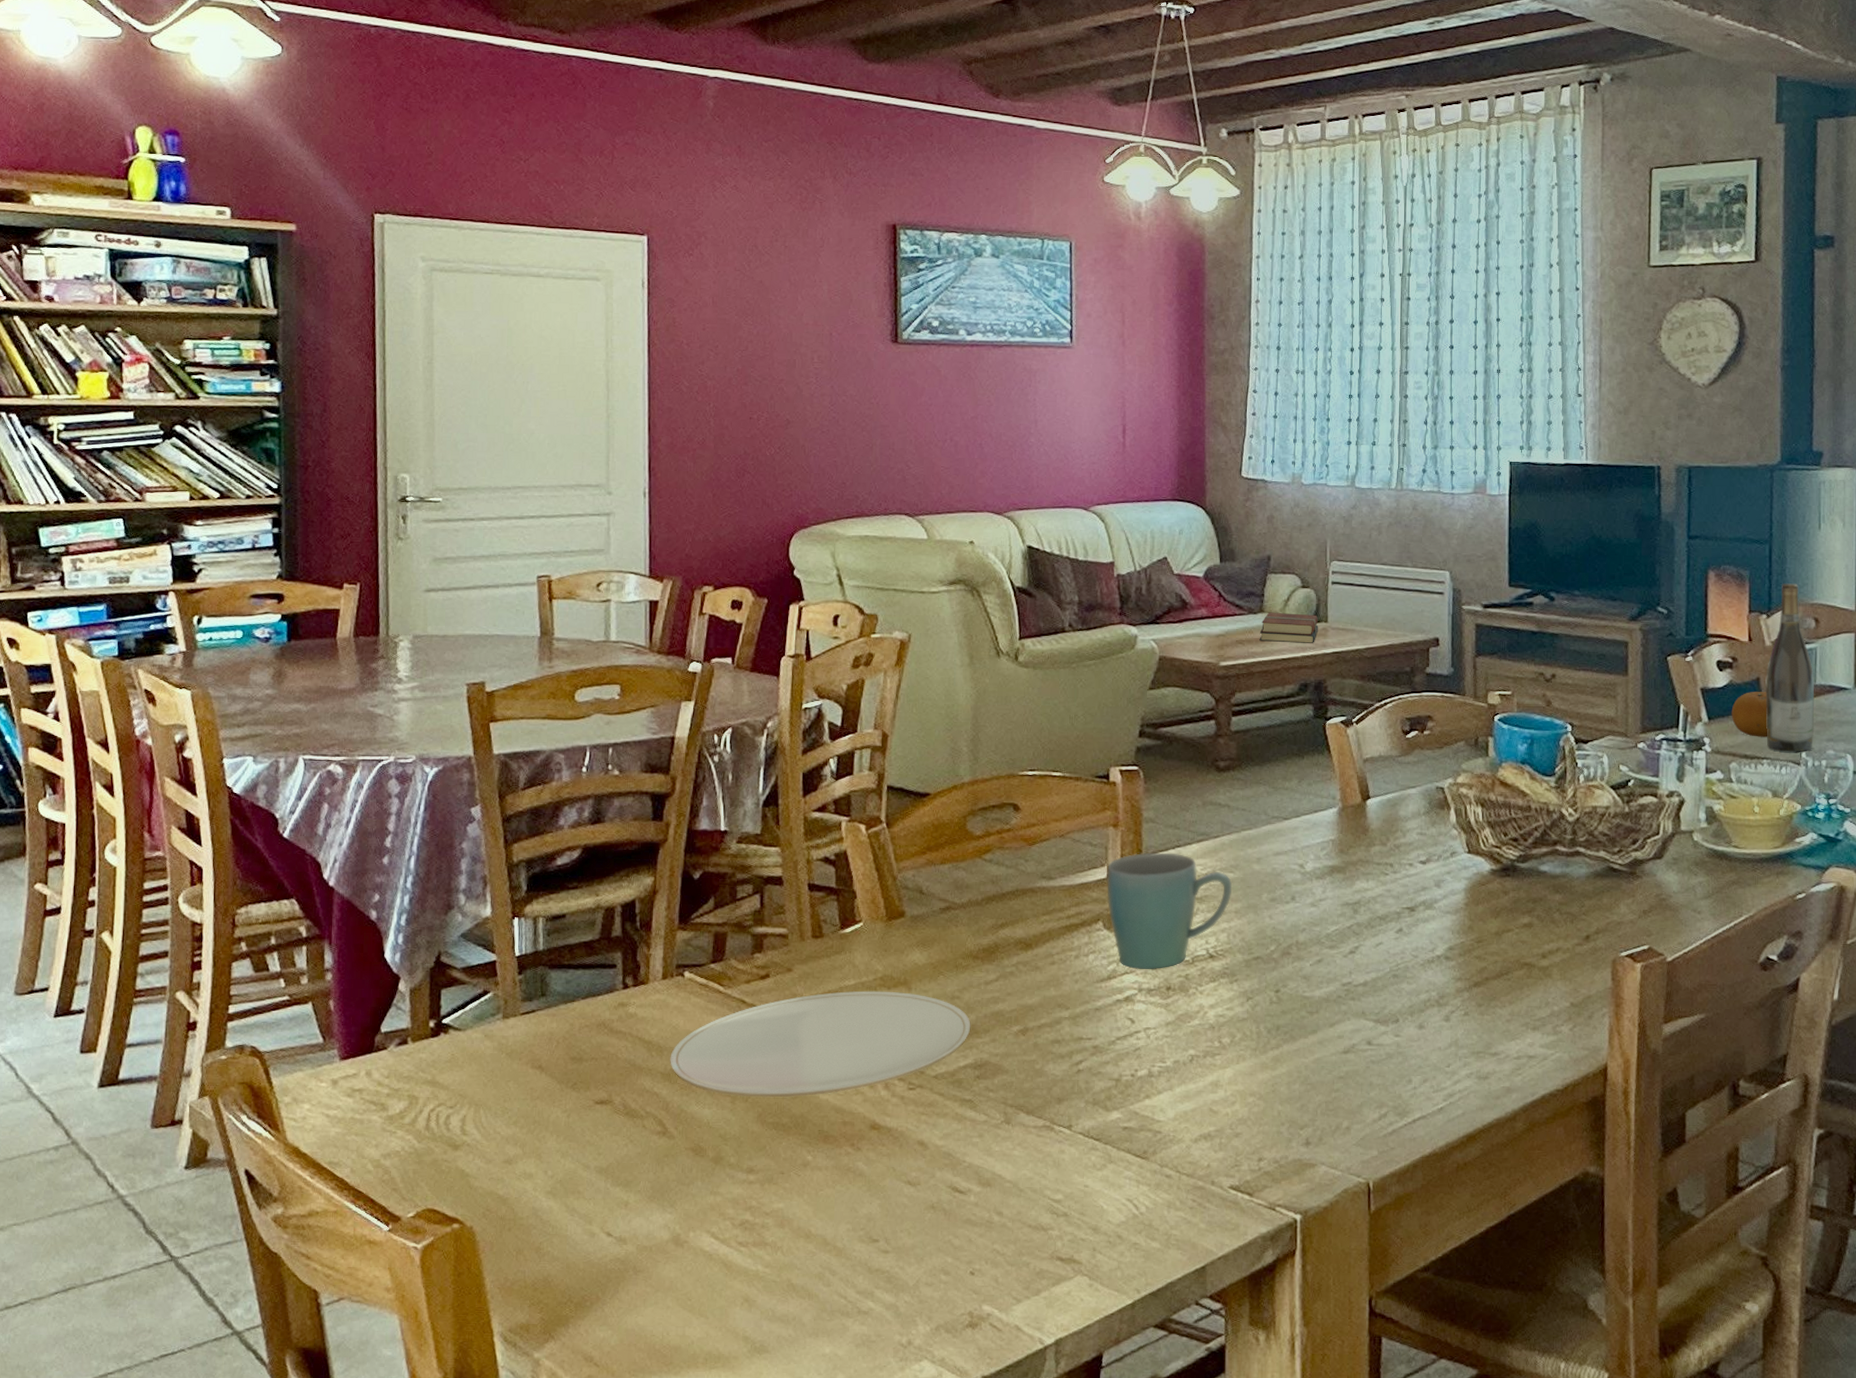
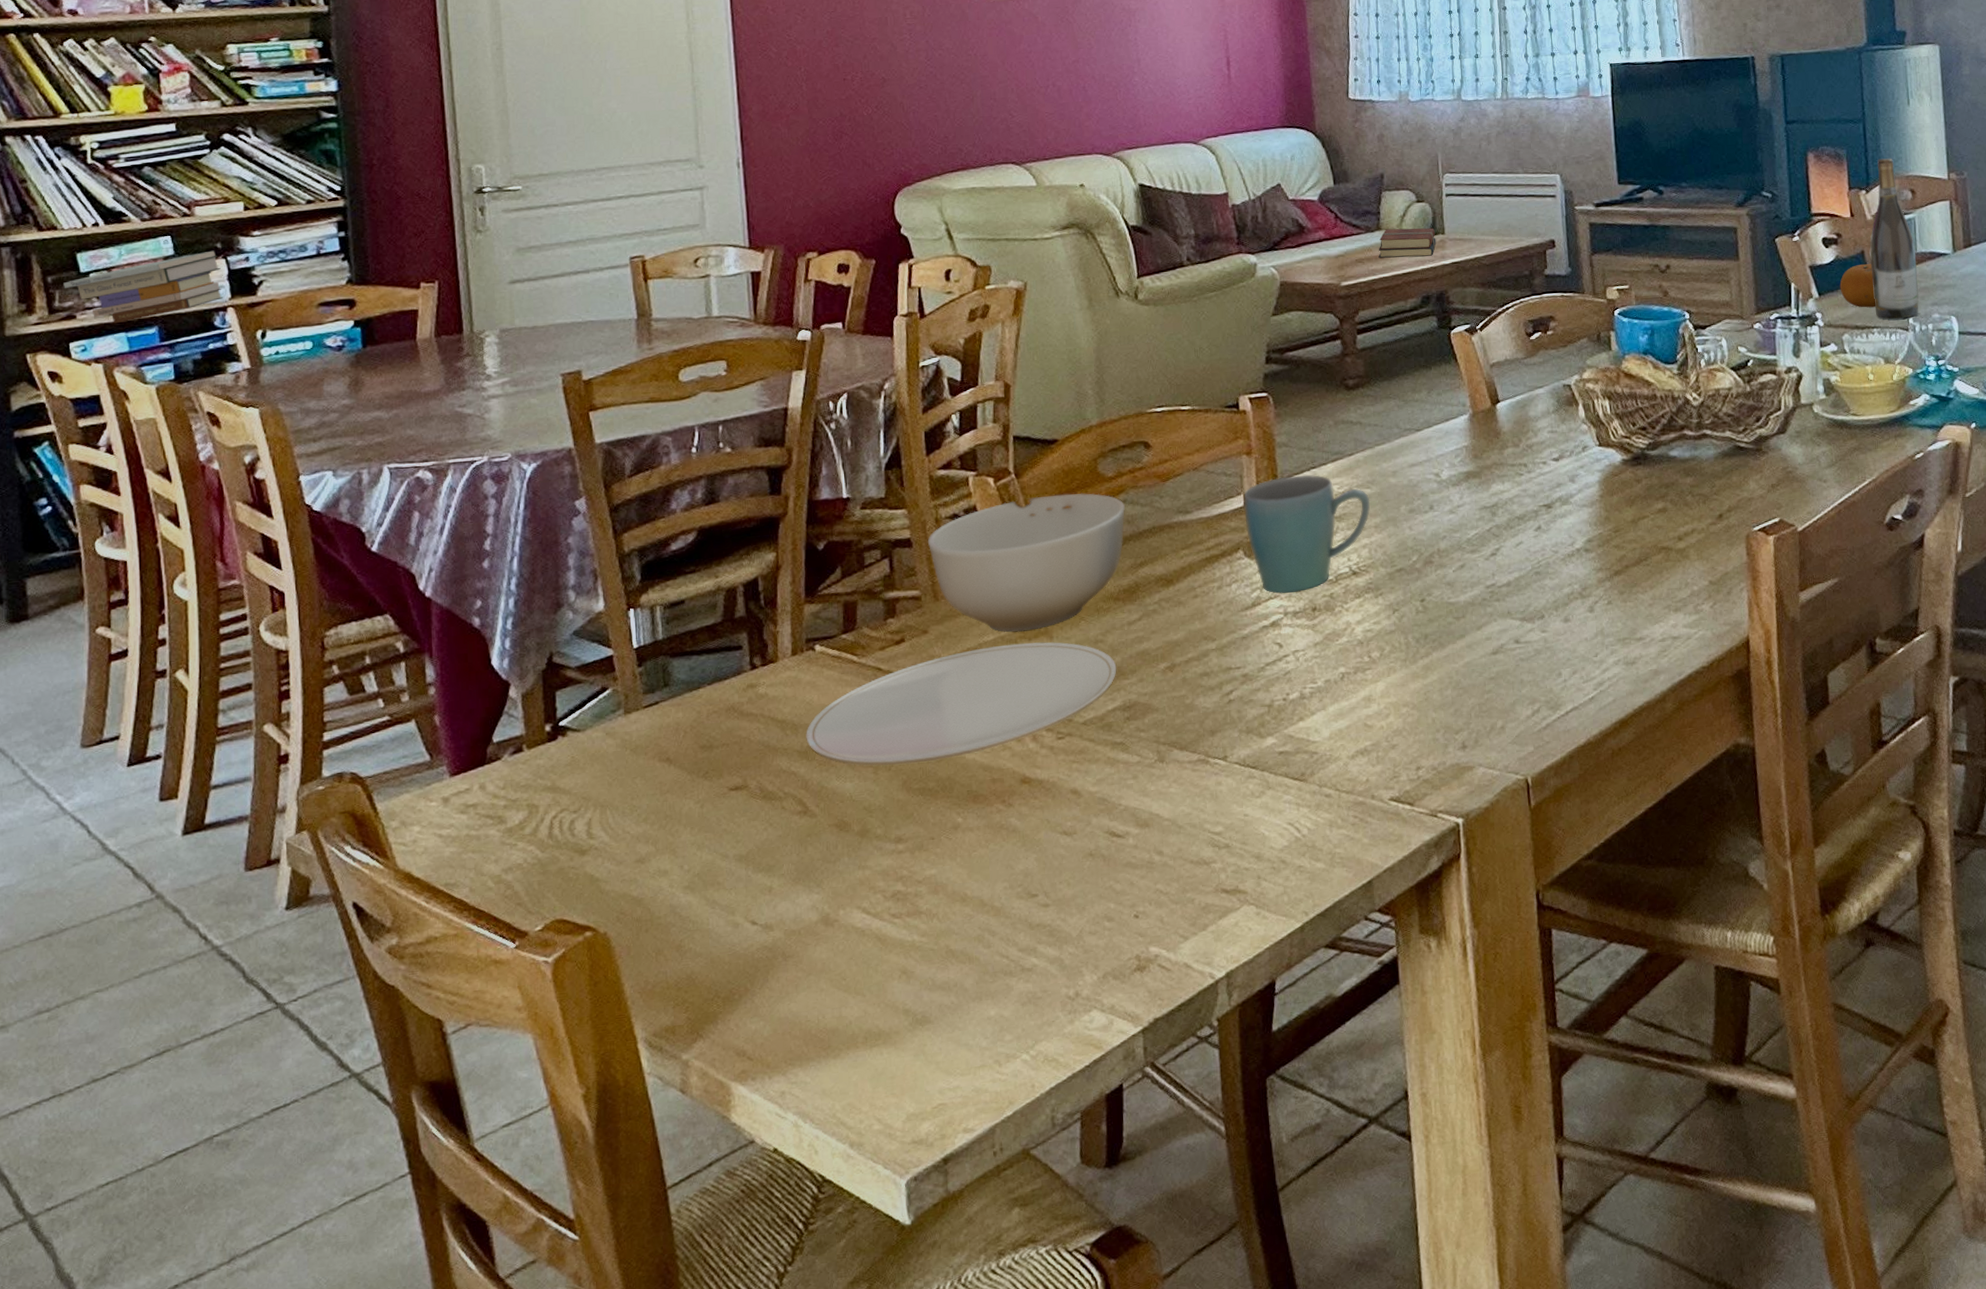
books: none [25,536,166,598] -> present [63,250,224,324]
bowl: none [798,848,991,980] -> present [927,493,1126,633]

